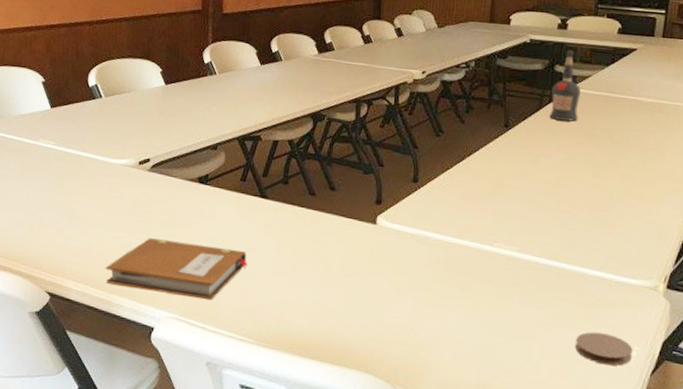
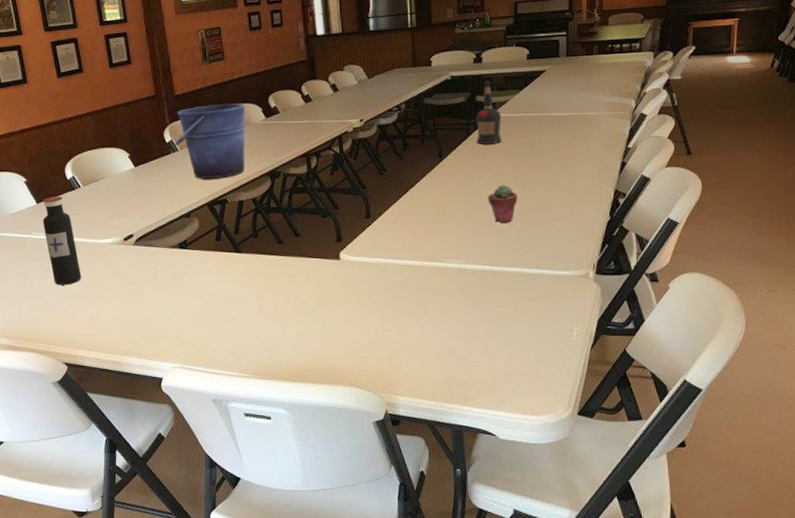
water bottle: none [53,103,85,204] -> present [42,196,82,285]
notebook: present [106,238,248,301] -> none [111,300,234,348]
bucket: none [213,29,298,112] -> present [174,103,245,179]
potted succulent: none [553,168,588,213] -> present [487,184,518,224]
coaster: present [575,332,633,366] -> none [524,320,574,347]

